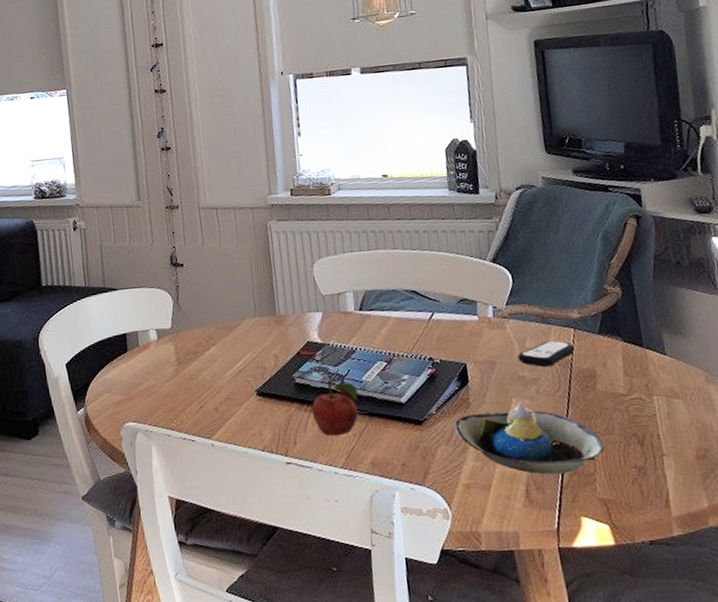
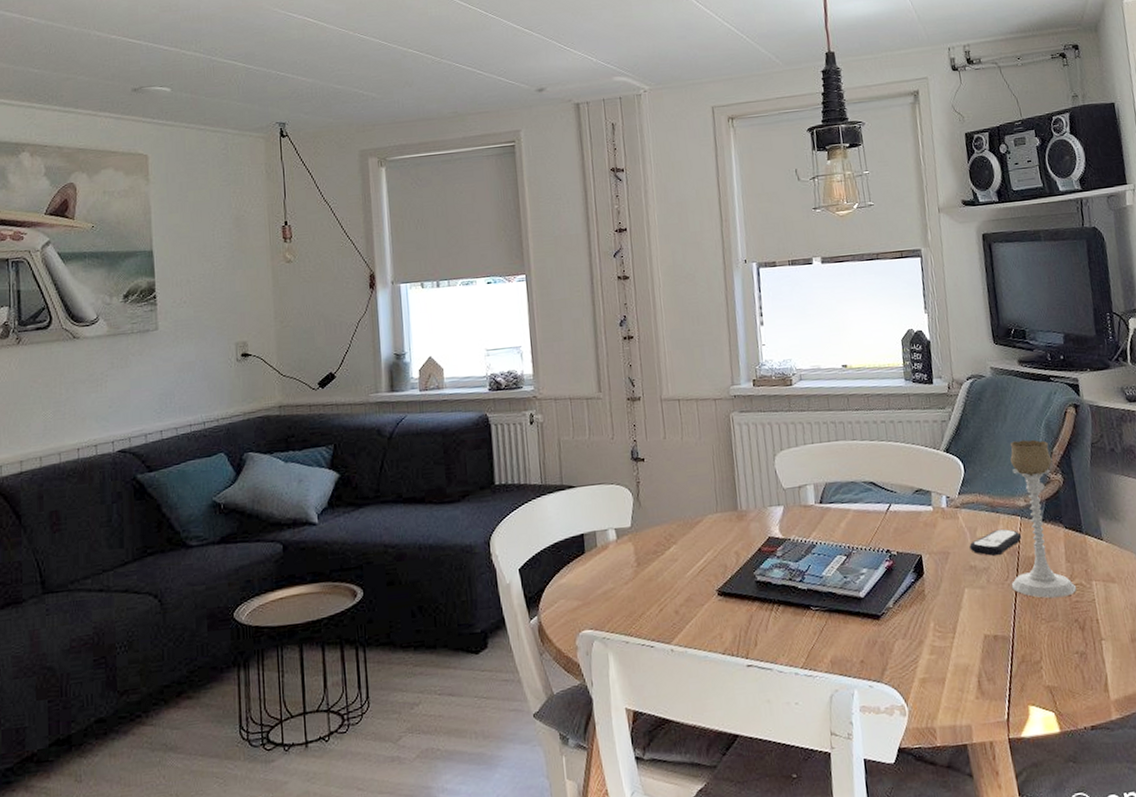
fruit: present [311,382,359,437] -> none [772,578,819,635]
decorative bowl: present [454,402,605,475] -> none [910,592,1050,665]
candle holder: none [562,251,636,412] -> present [1010,440,1077,599]

